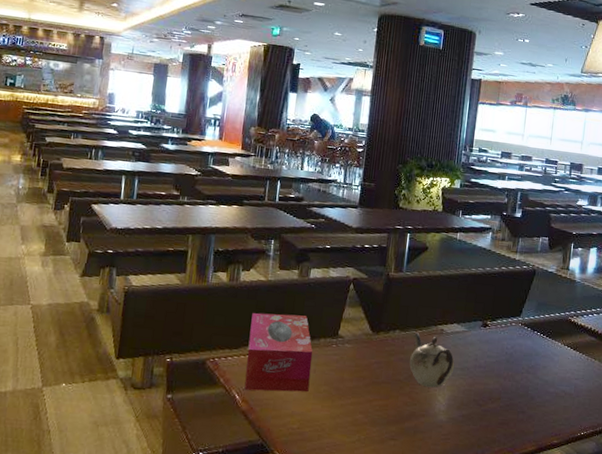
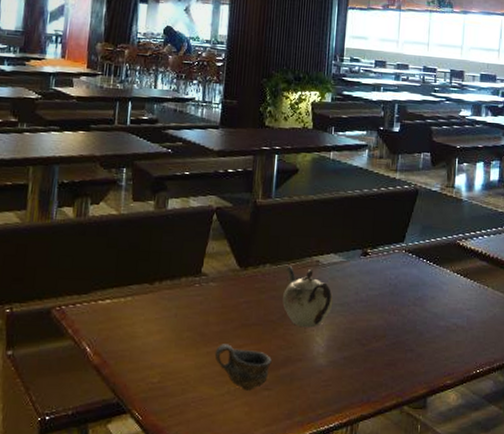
tissue box: present [244,313,313,392] -> none [96,251,174,341]
cup: none [348,398,398,440] -> present [214,344,272,391]

